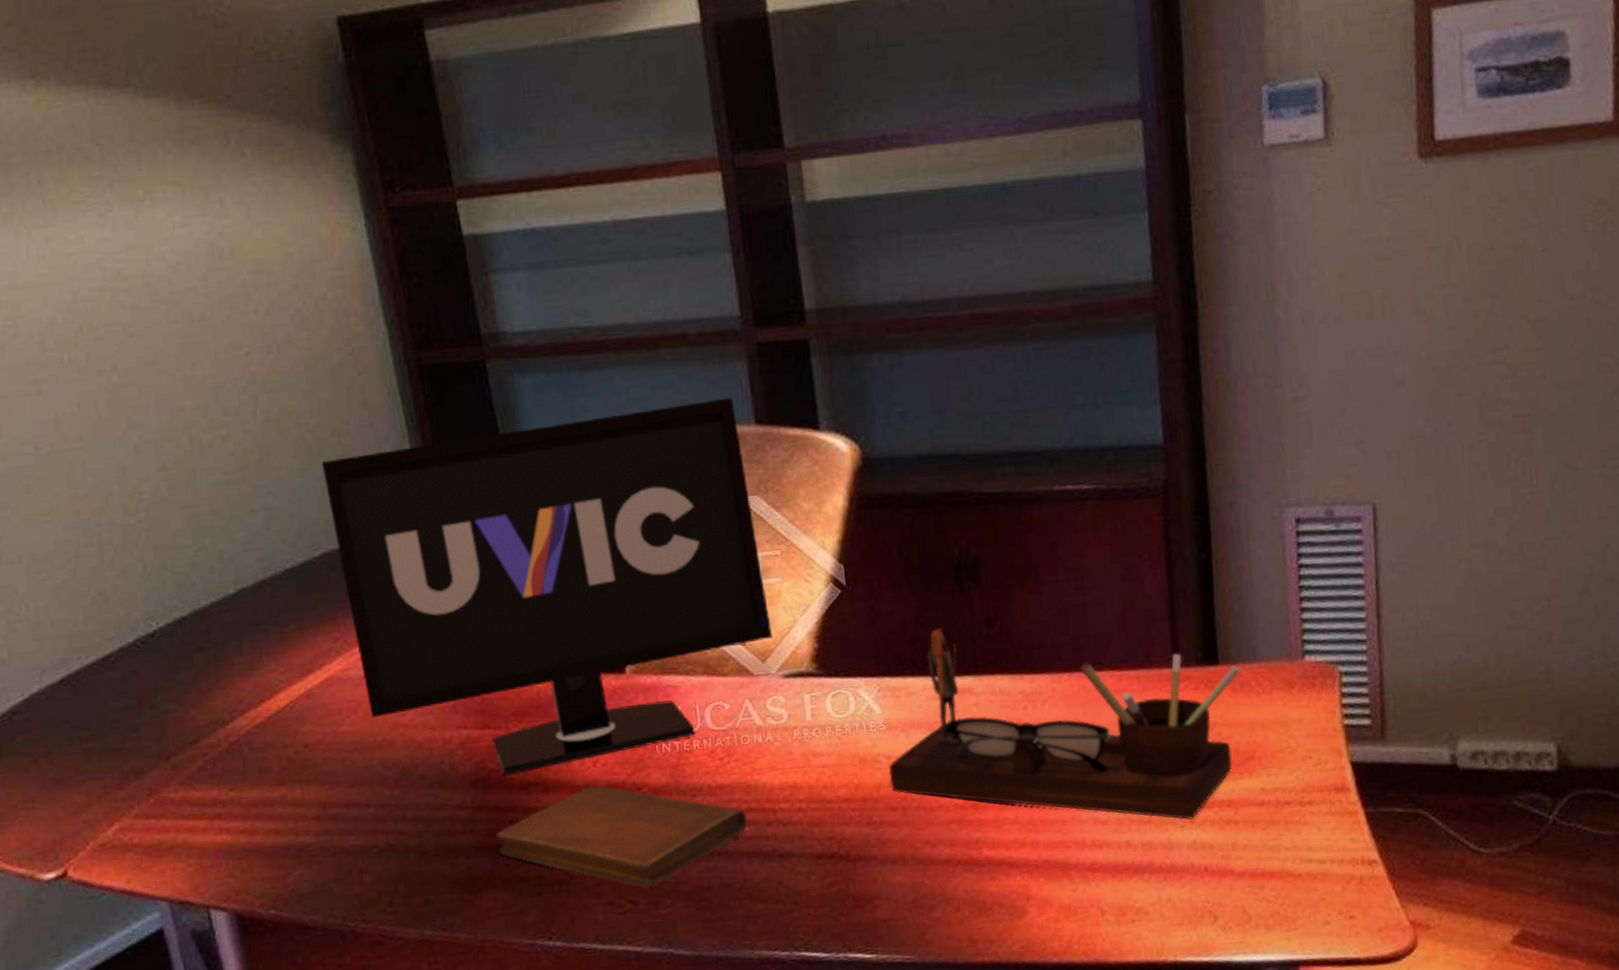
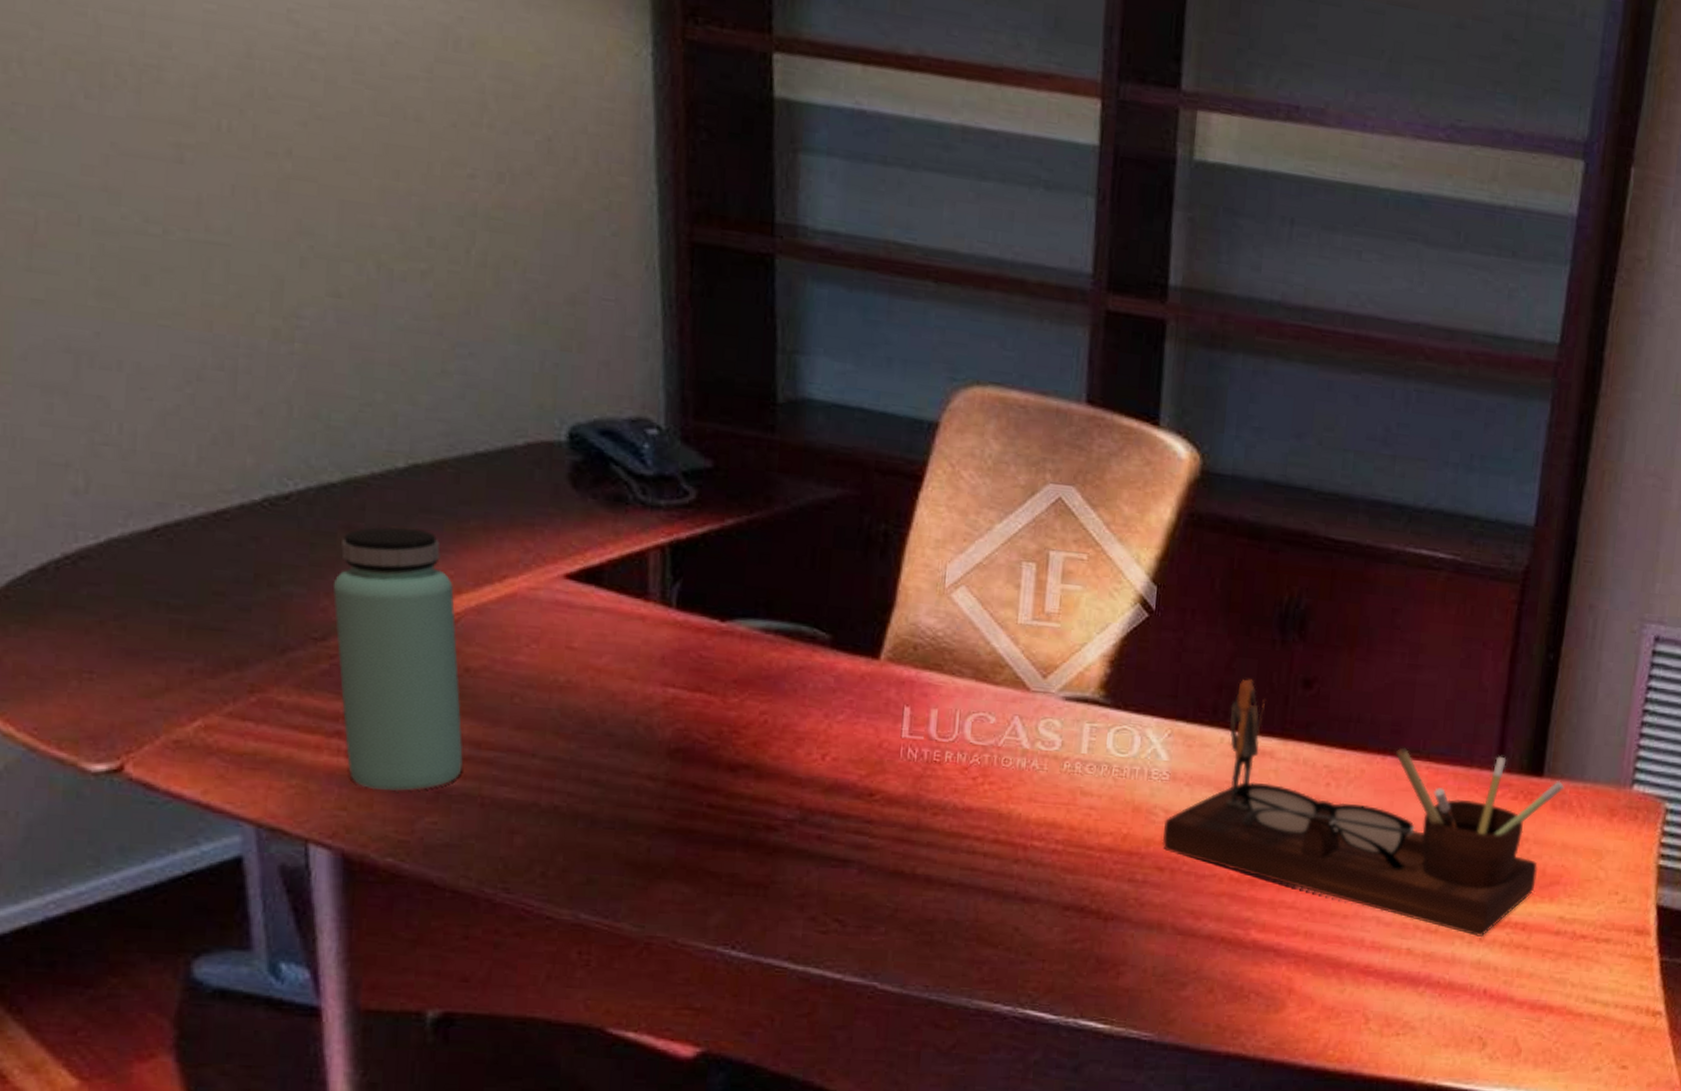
bottle: none [196,640,315,856] -> present [332,527,463,791]
monitor: present [321,397,772,776] -> none [545,331,1066,751]
notebook: present [496,785,747,888] -> none [688,782,992,909]

